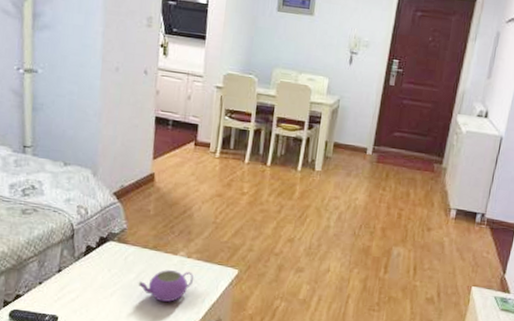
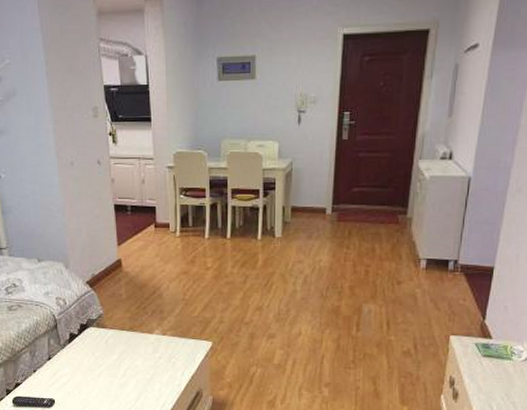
teapot: present [138,270,194,303] -> none [121,347,172,379]

